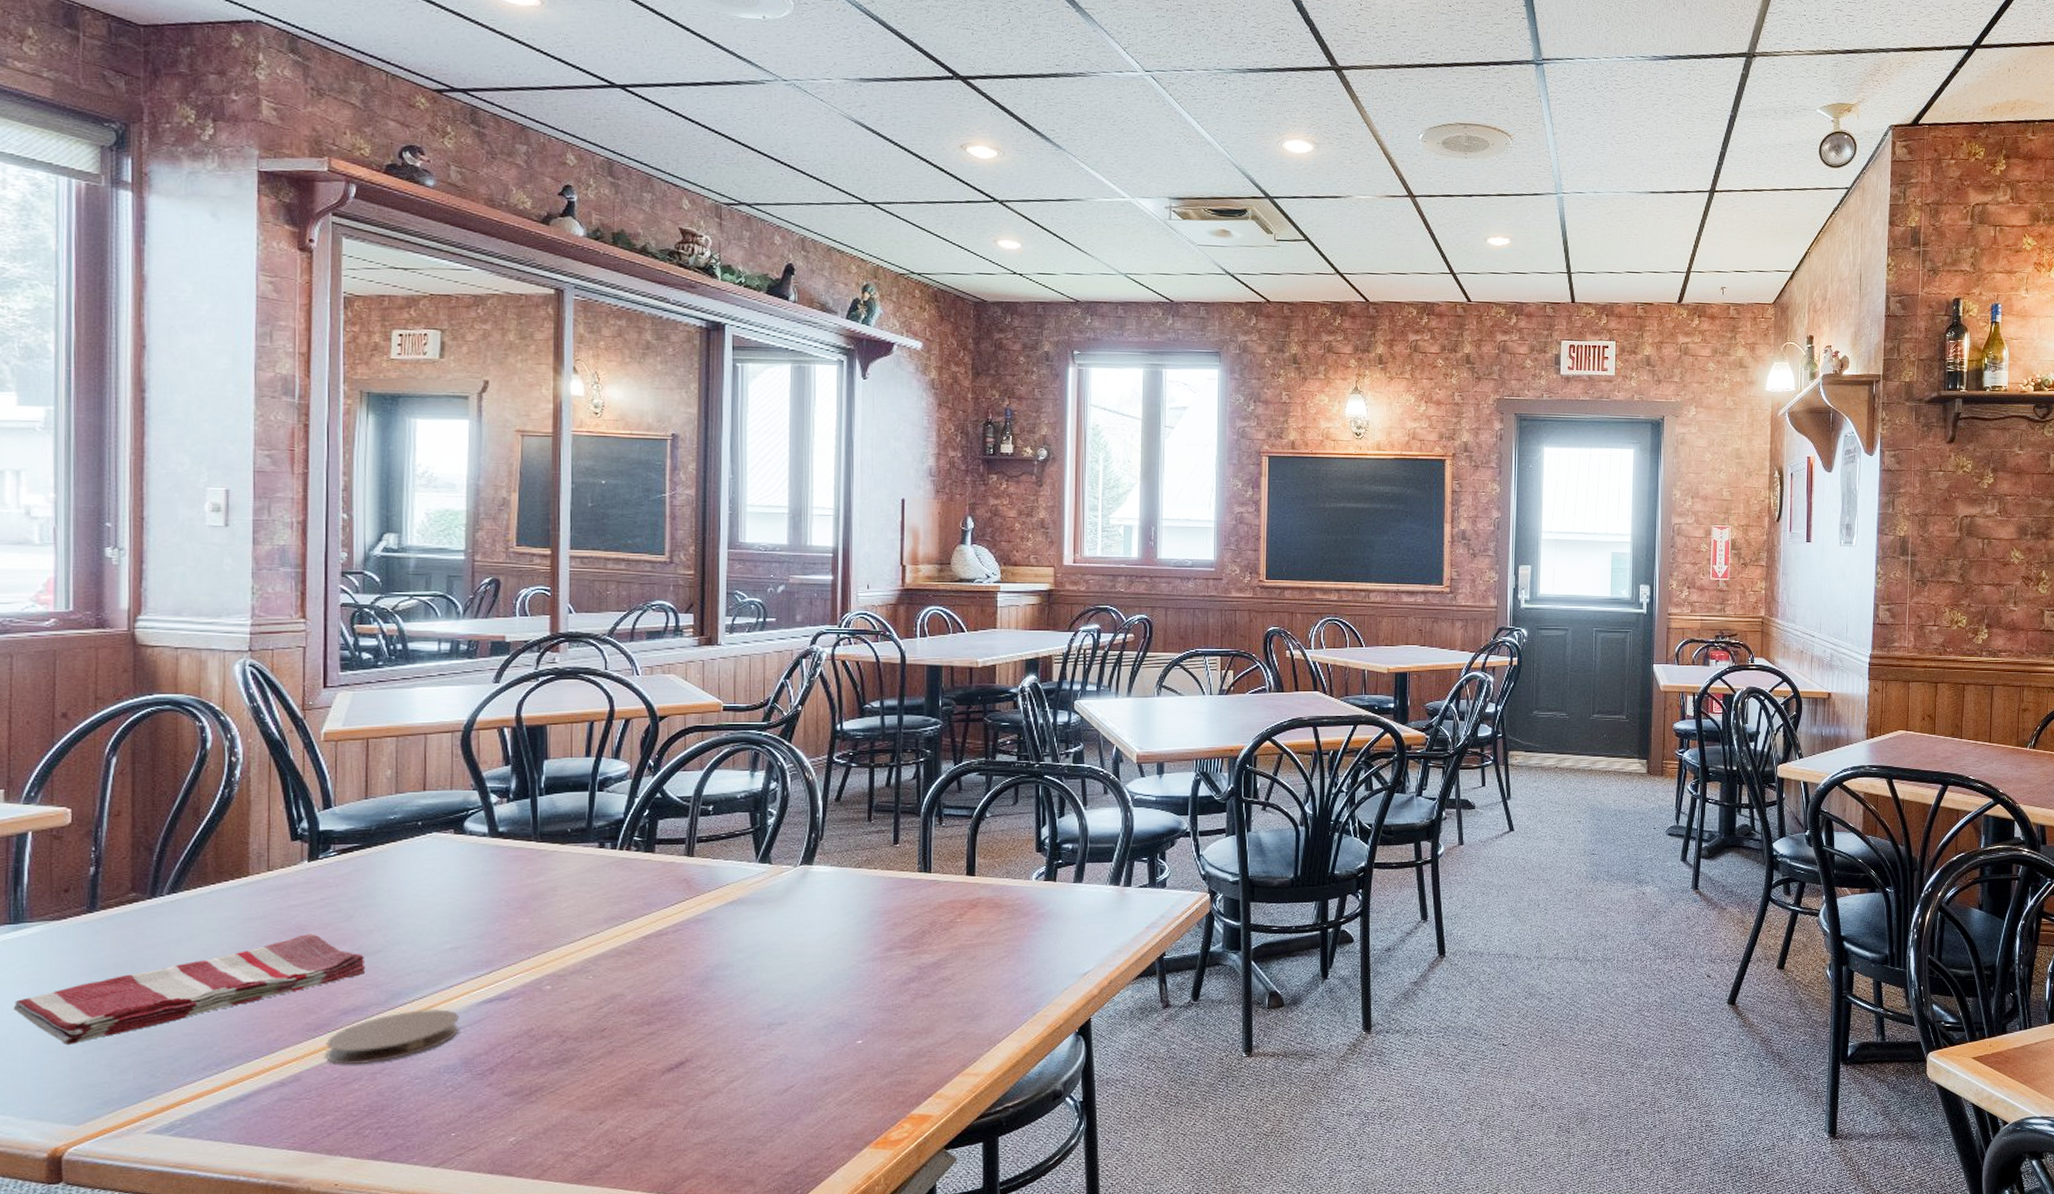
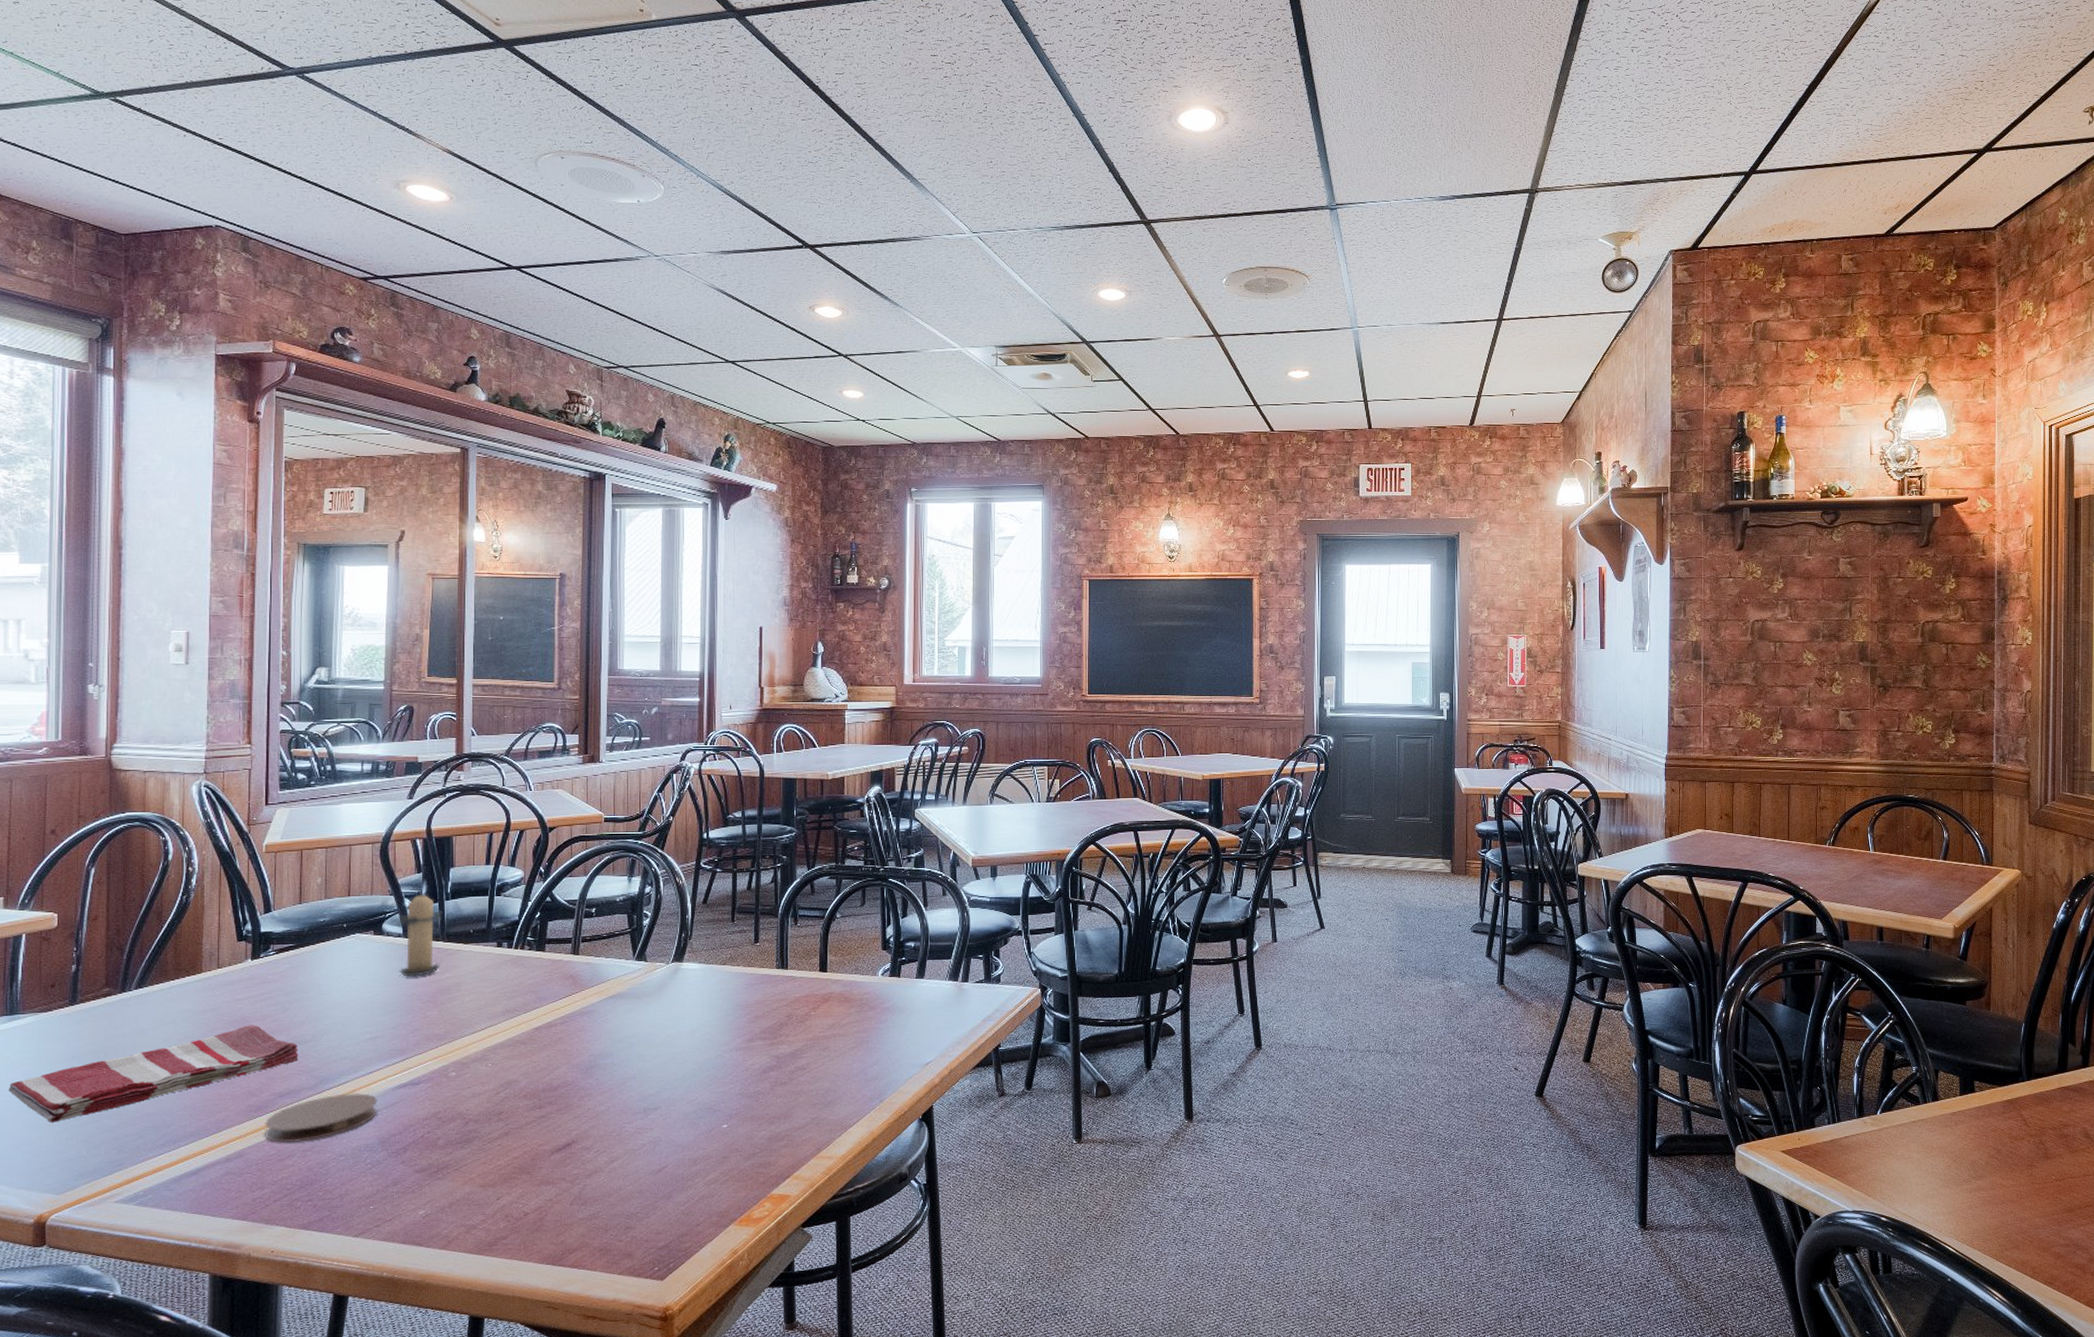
candle: none [483,783,535,881] -> present [399,889,442,977]

